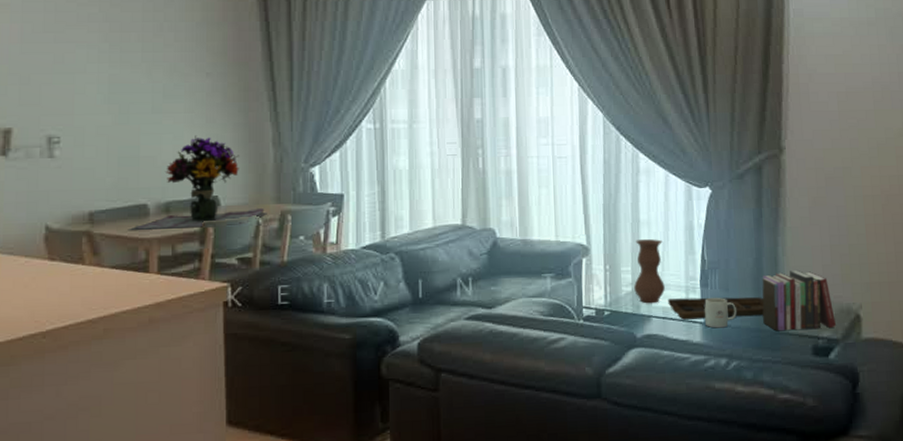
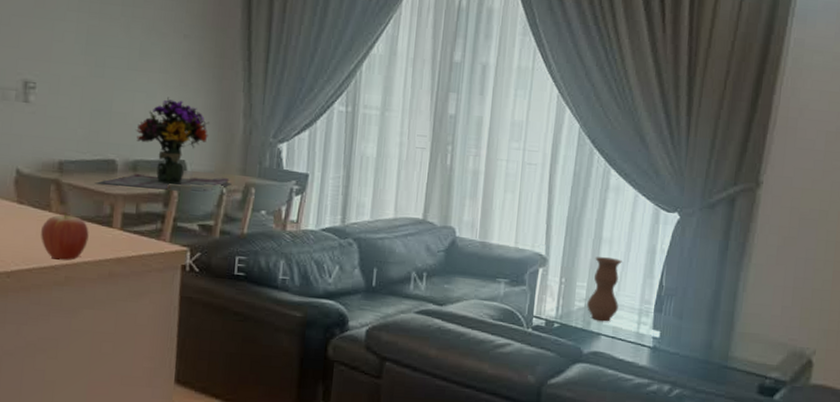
fruit: none [74,263,125,314] -> present [40,212,89,261]
decorative tray: present [668,297,764,320] -> none [619,319,716,347]
mug: present [704,297,737,329] -> none [653,323,688,355]
books: present [762,270,837,331] -> none [712,308,787,369]

